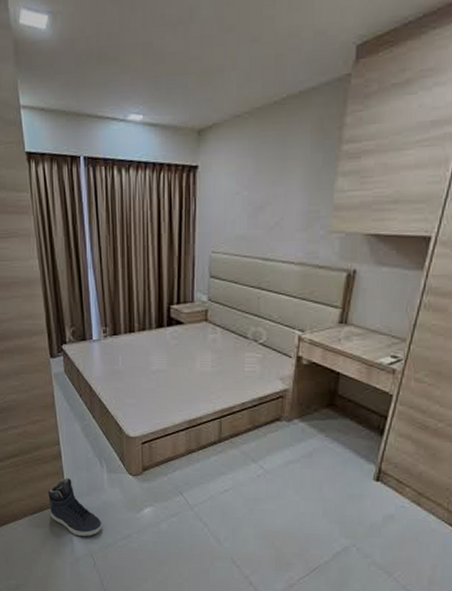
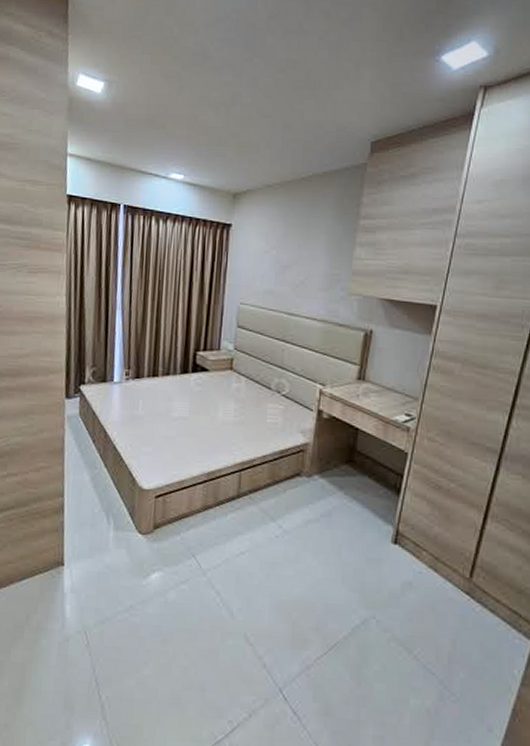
sneaker: present [48,477,102,537] -> none [42,535,102,609]

